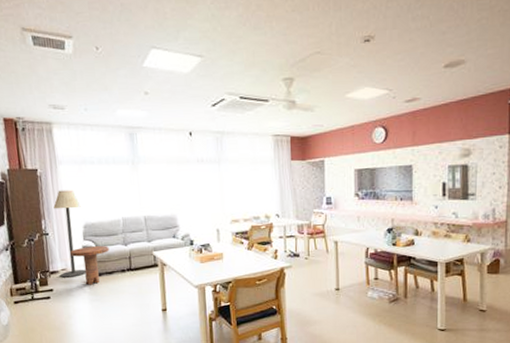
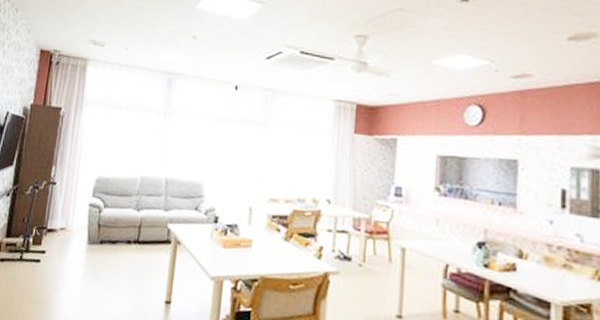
floor lamp: present [53,190,86,278] -> none [57,134,98,241]
side table: present [70,246,109,285] -> none [74,205,119,254]

